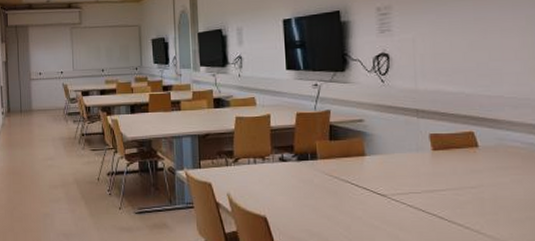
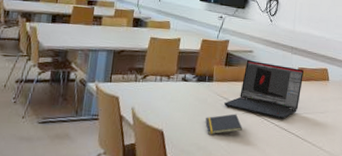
notepad: none [315,194,364,220] -> present [205,114,243,135]
laptop: none [336,130,440,199] -> present [224,60,305,120]

